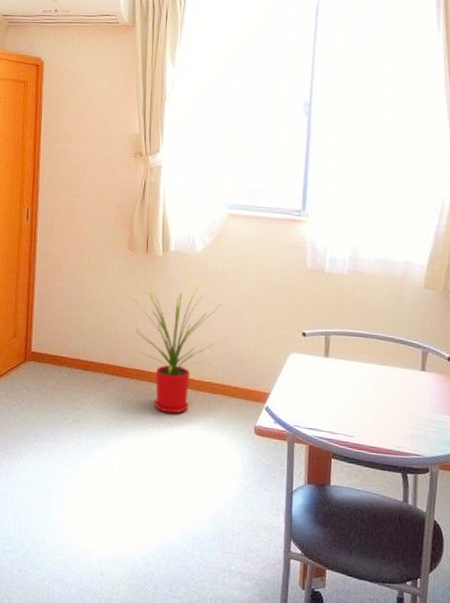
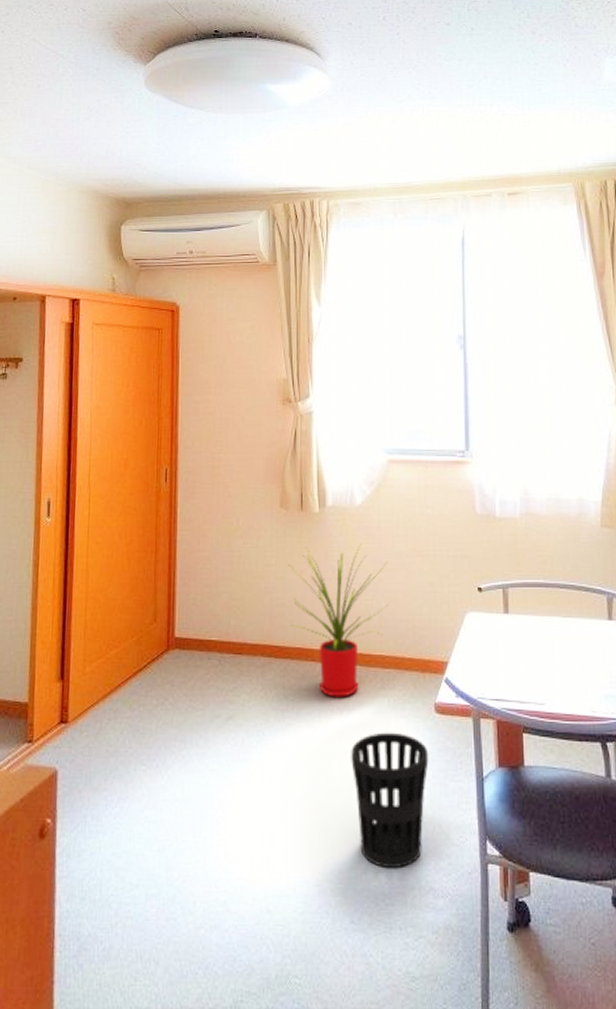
wastebasket: none [178,445,246,554] -> present [351,732,429,869]

